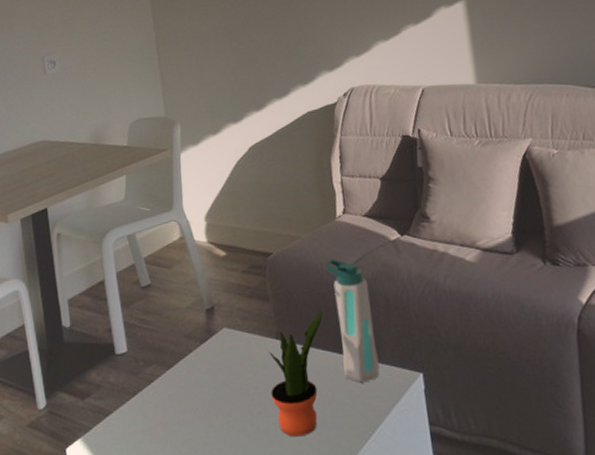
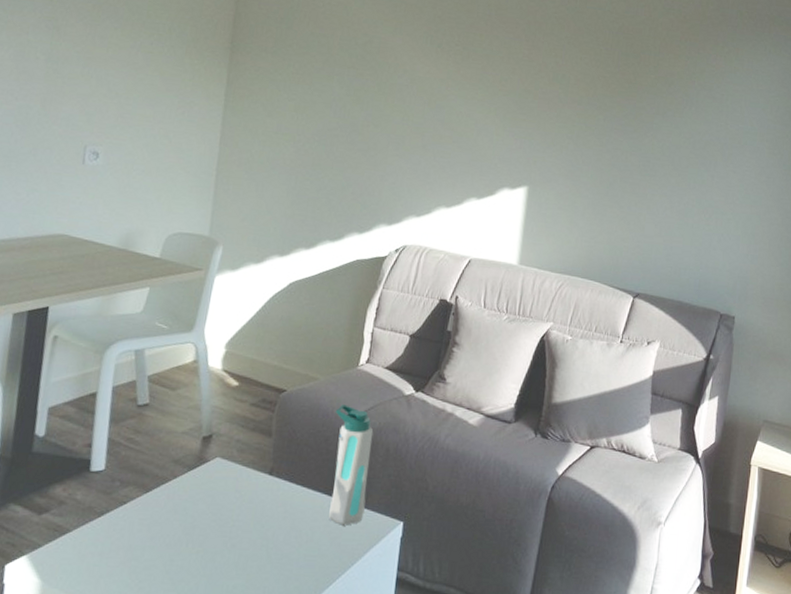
potted plant: present [269,308,324,437] -> none [249,450,325,572]

